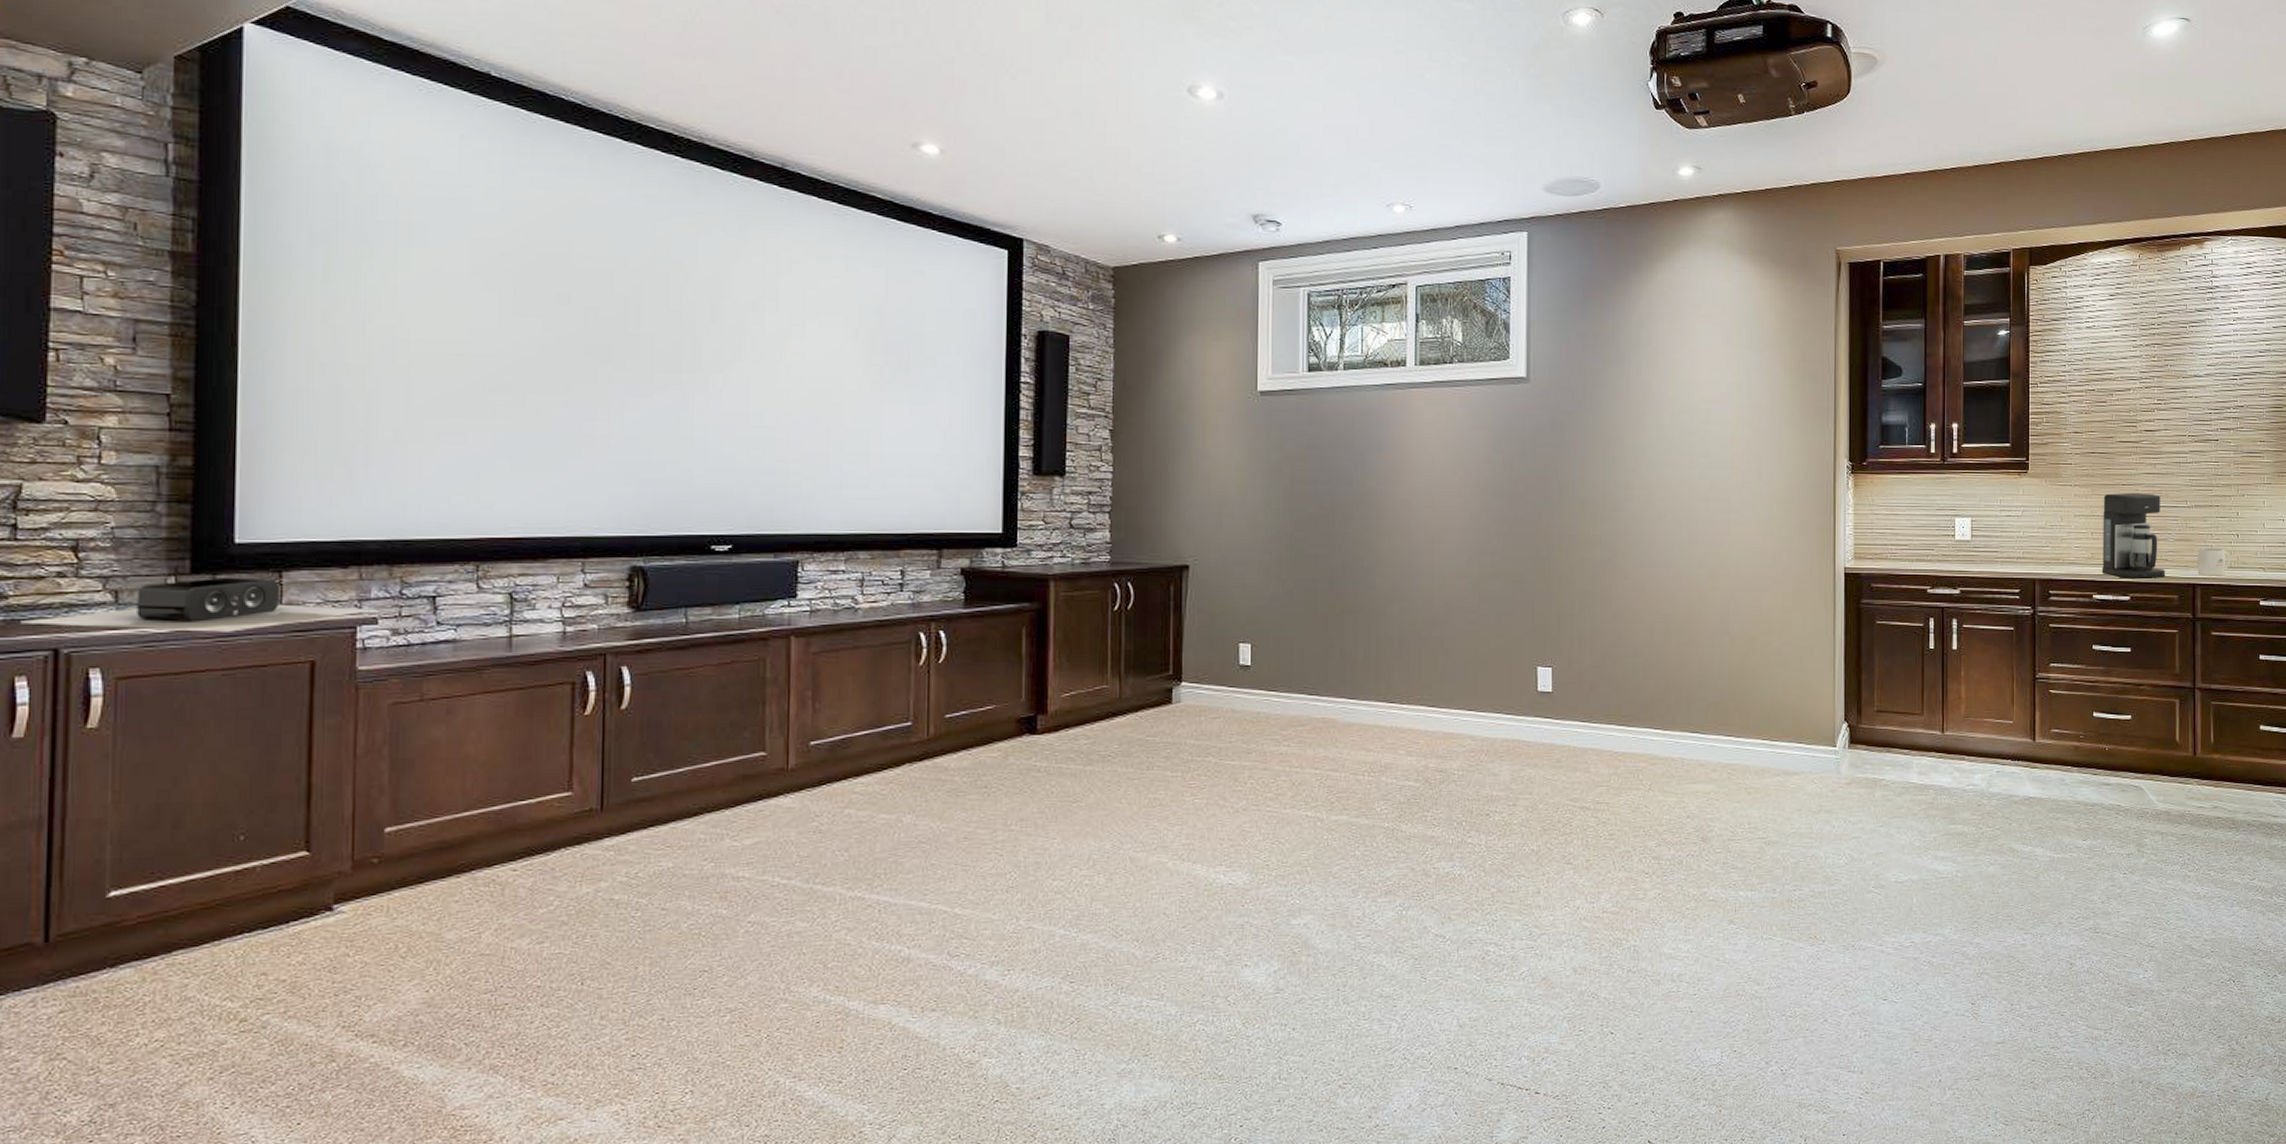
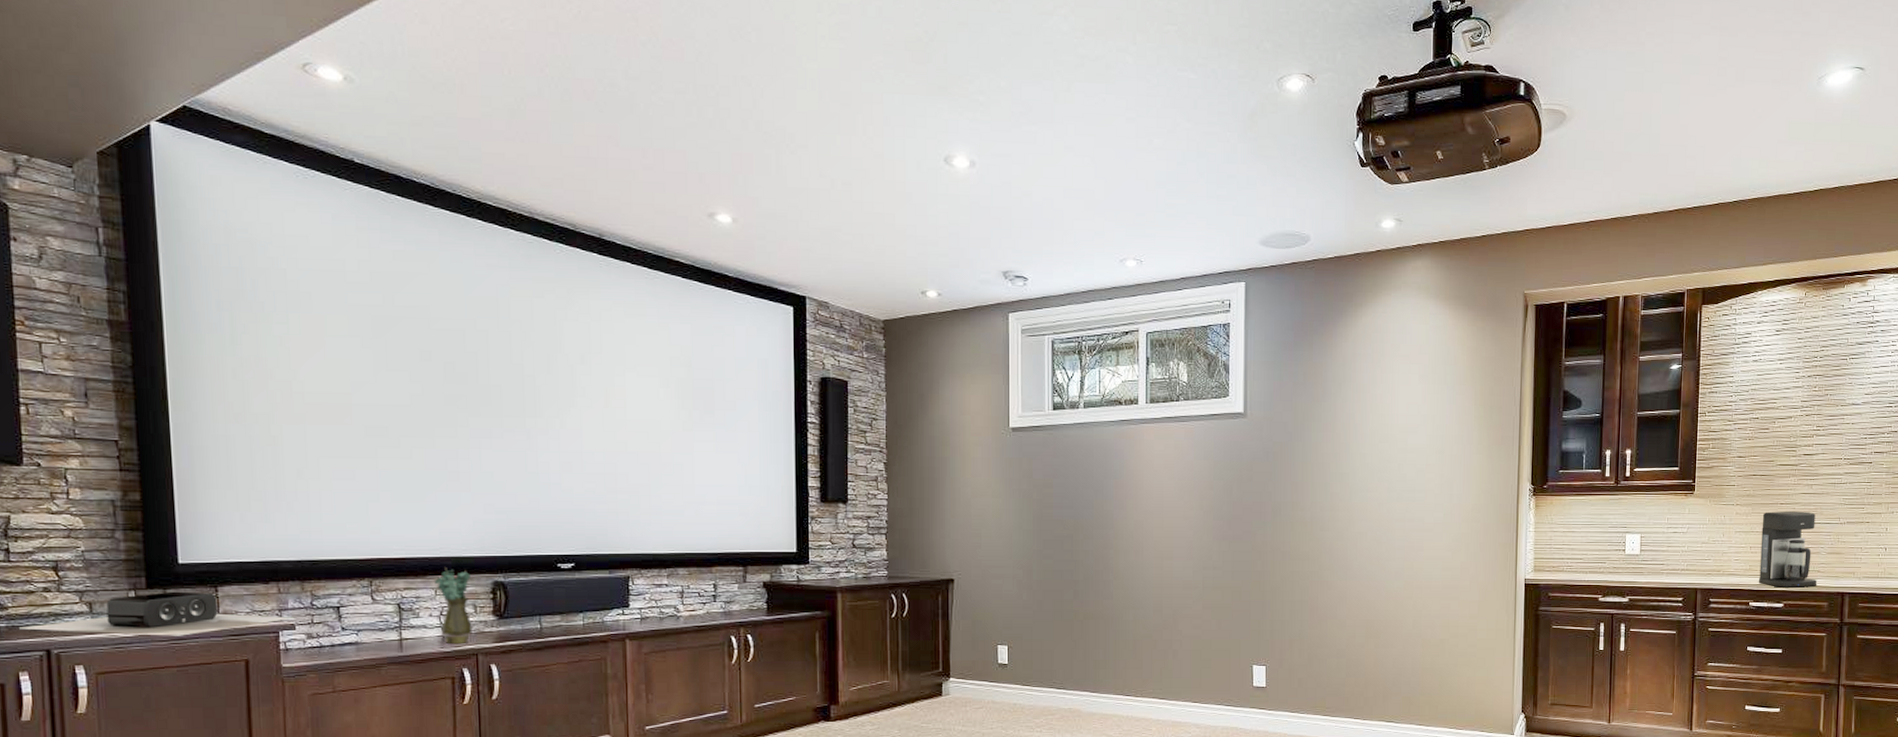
vase: none [558,549,602,643] -> present [435,567,473,645]
mug: present [2197,548,2231,576] -> none [1846,560,1878,585]

